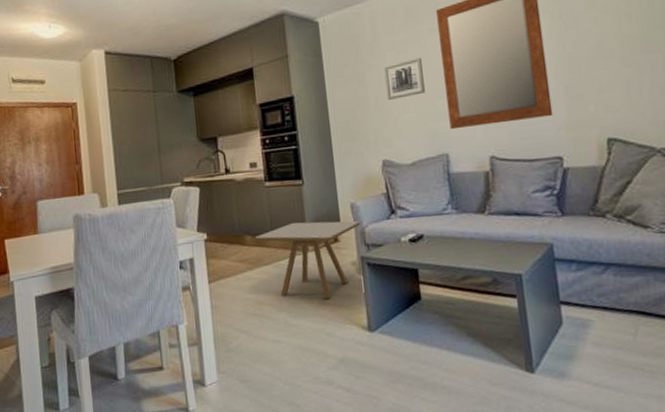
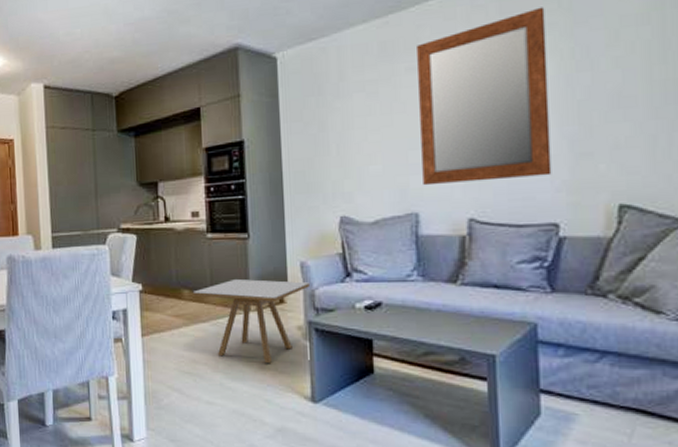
wall art: present [383,57,425,100] -> none [349,100,396,149]

